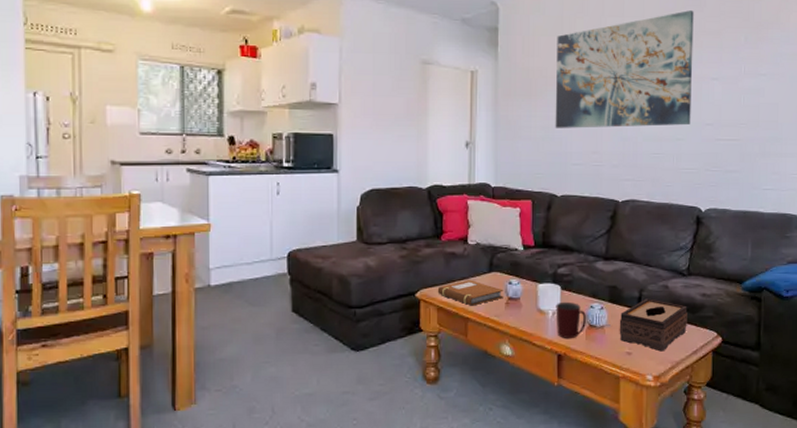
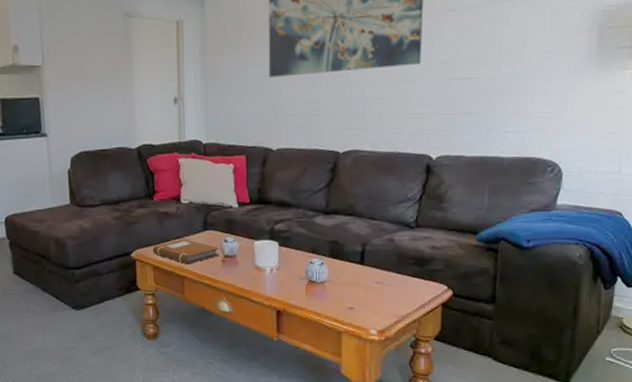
mug: present [556,301,587,339] -> none [273,258,306,295]
tissue box: present [619,298,687,352] -> none [341,253,415,306]

